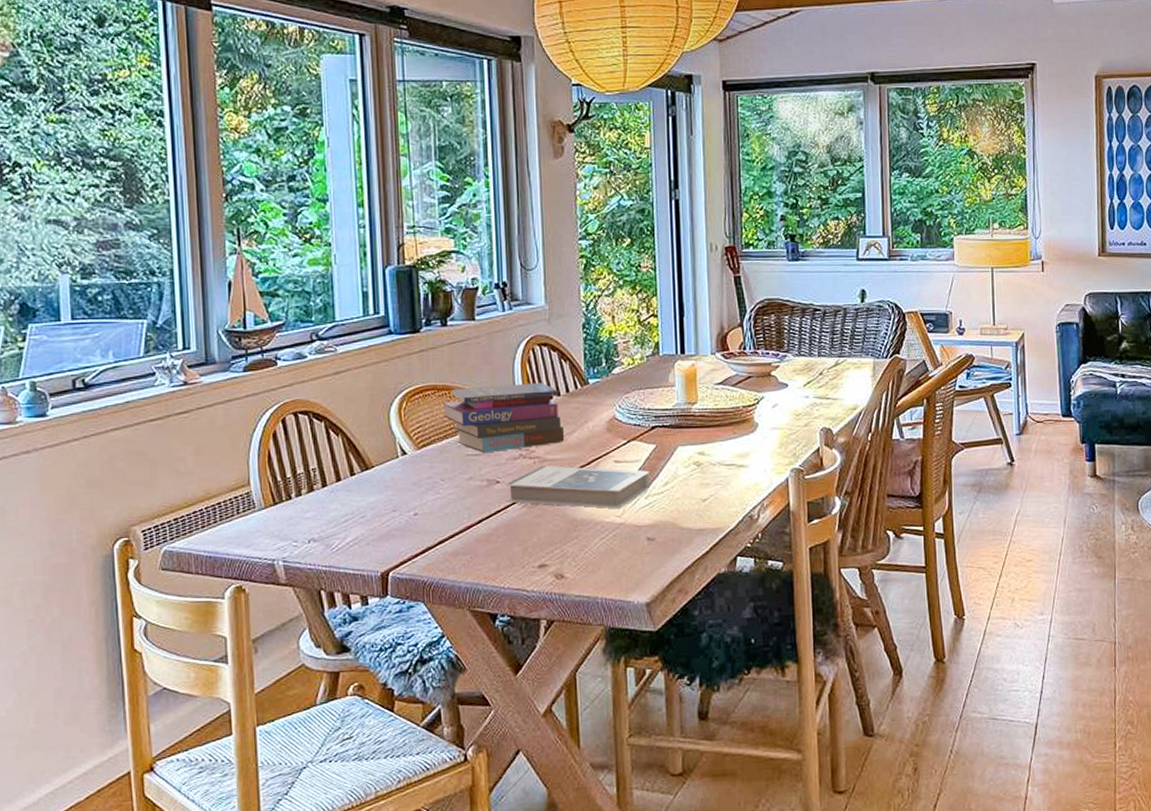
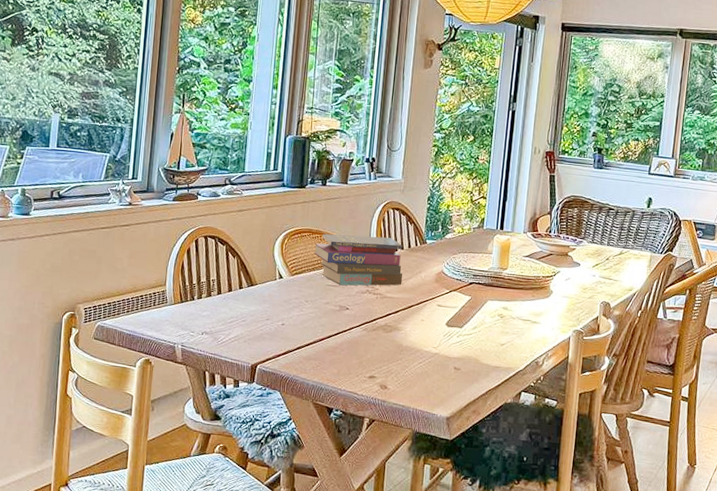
hardback book: present [505,466,650,509] -> none [351,301,463,342]

